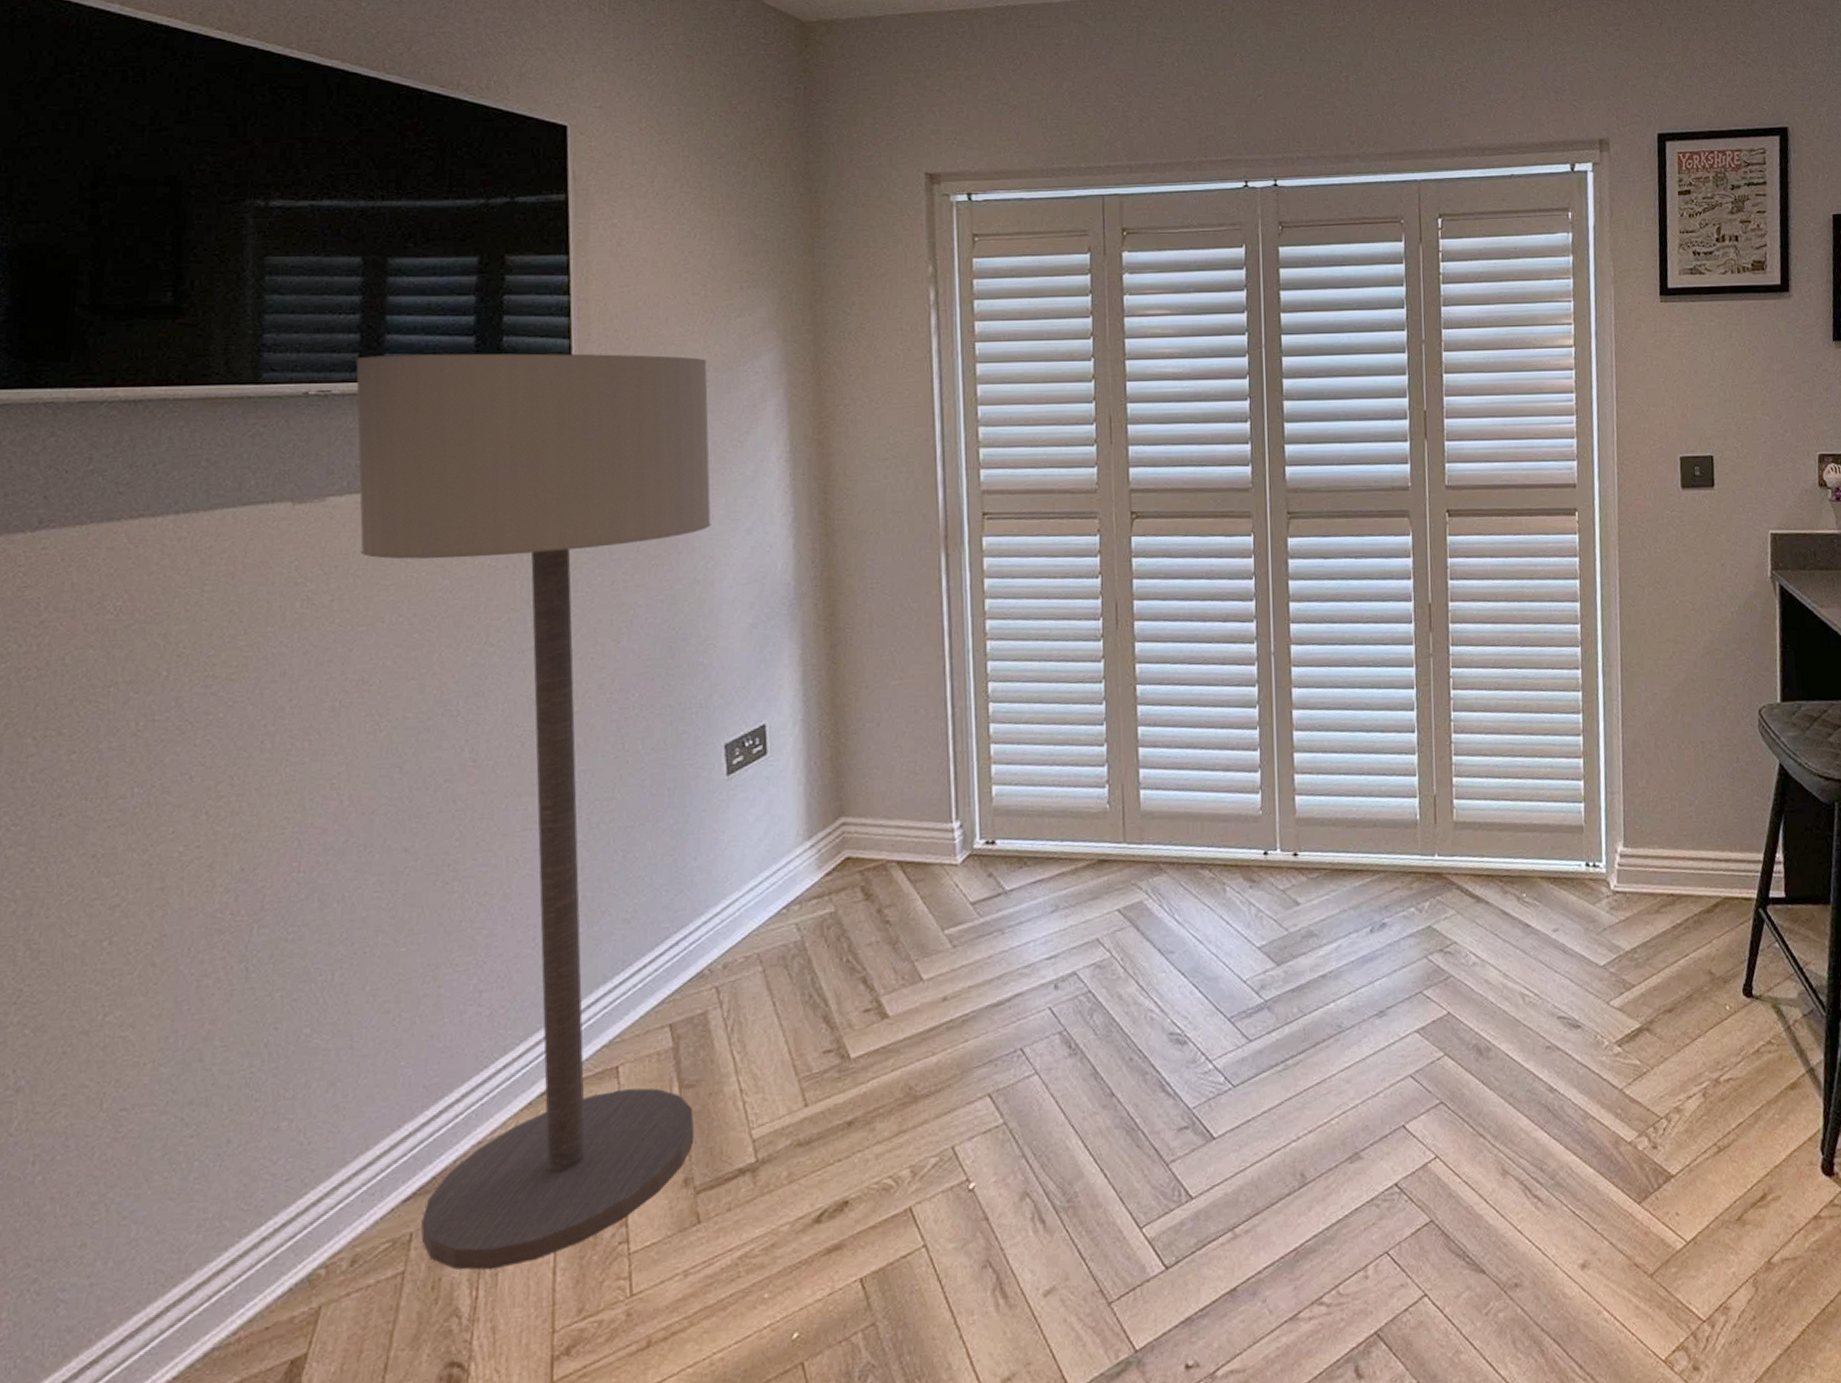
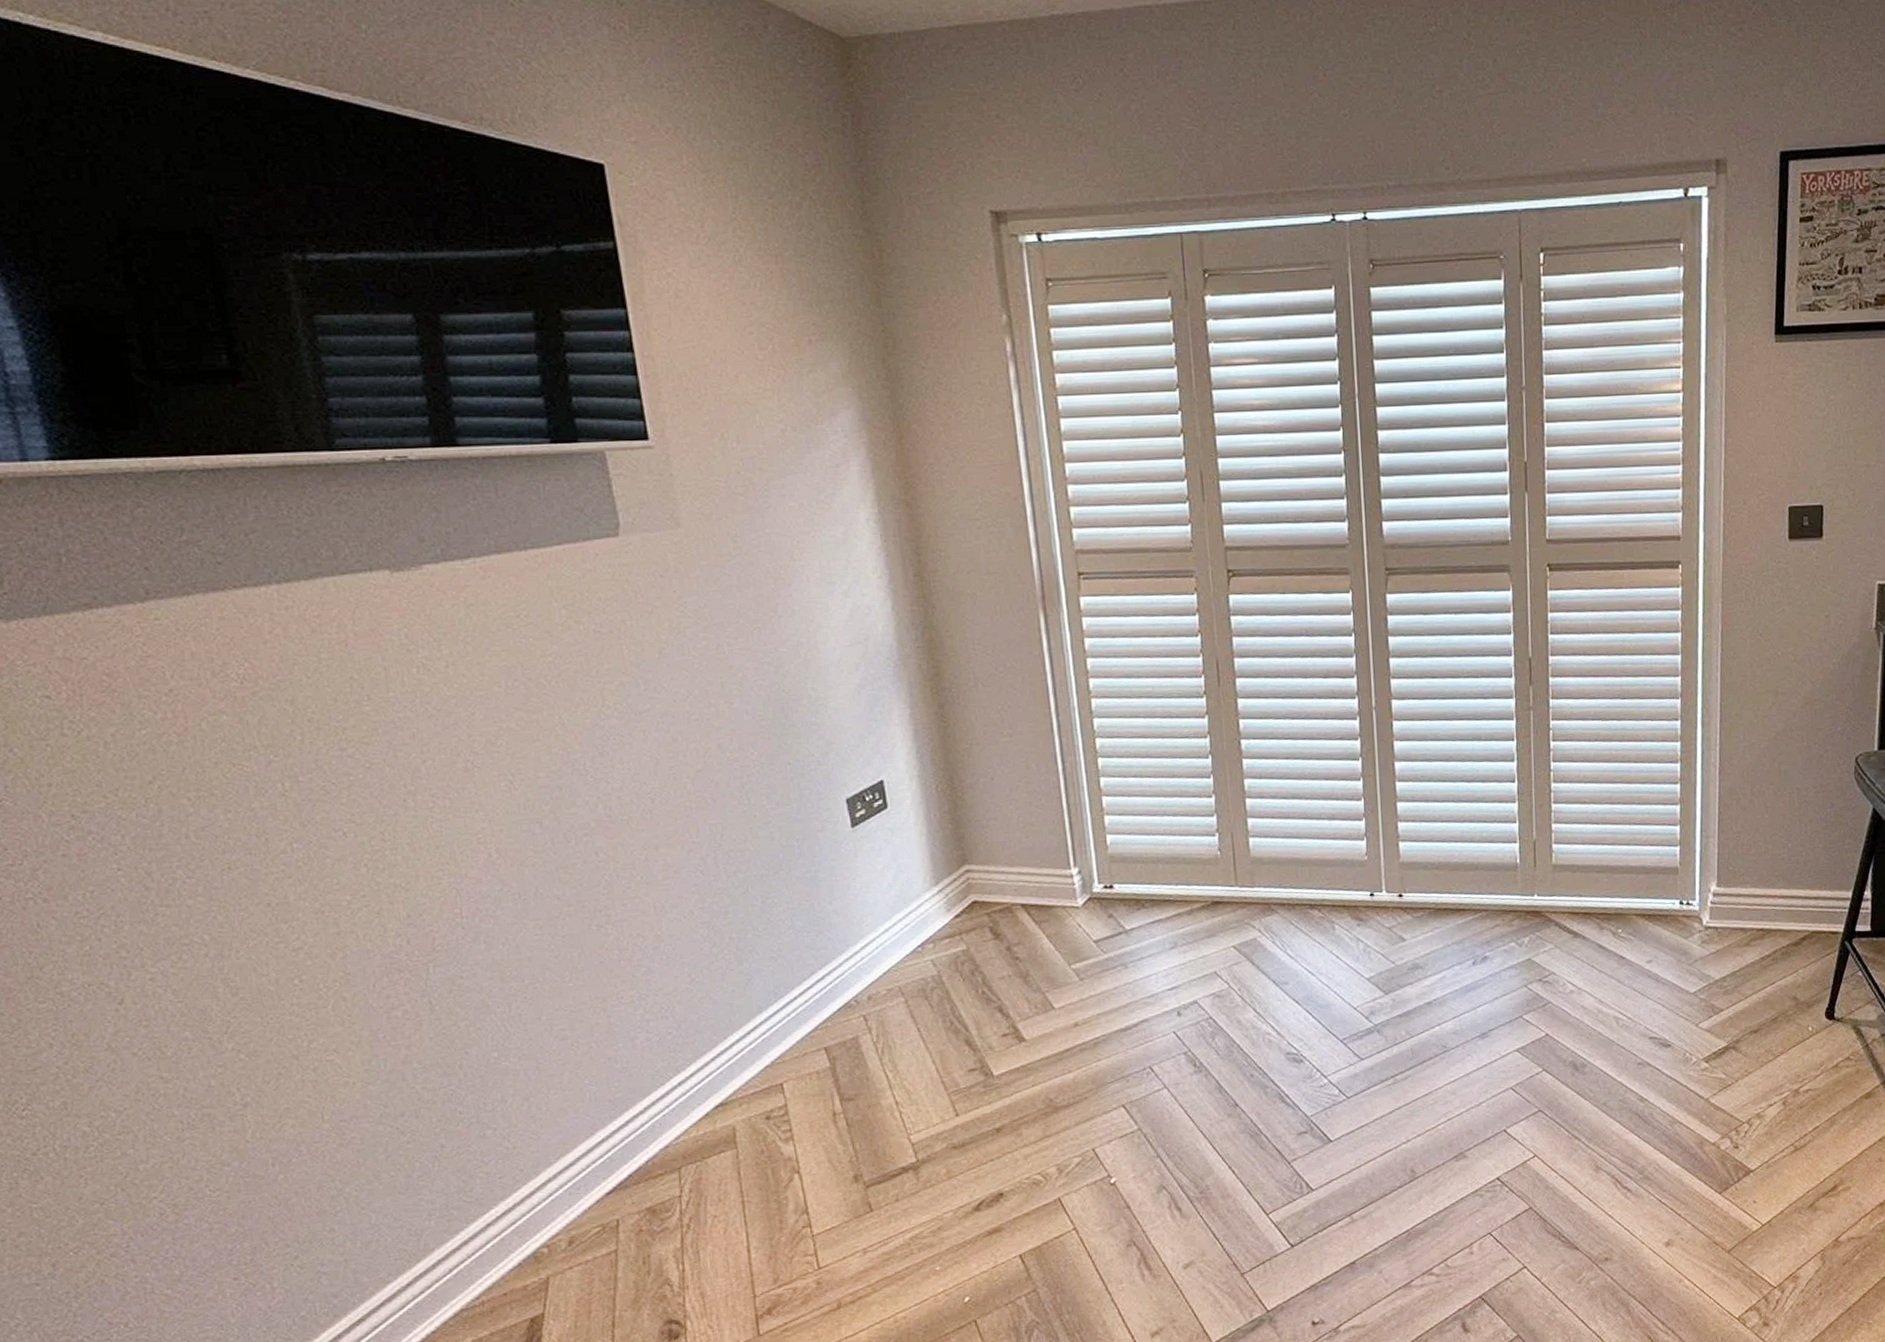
floor lamp: present [356,353,711,1270] -> none [426,414,860,1249]

